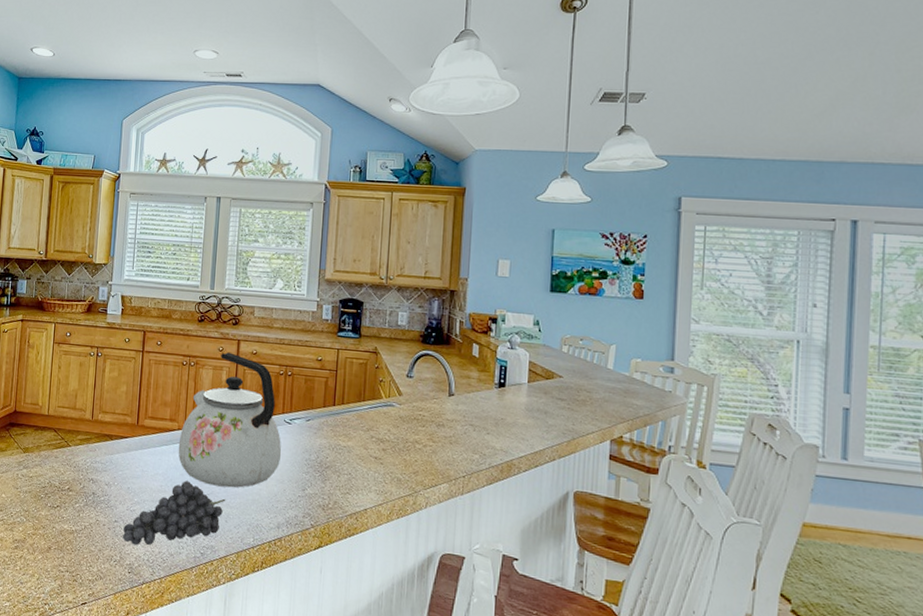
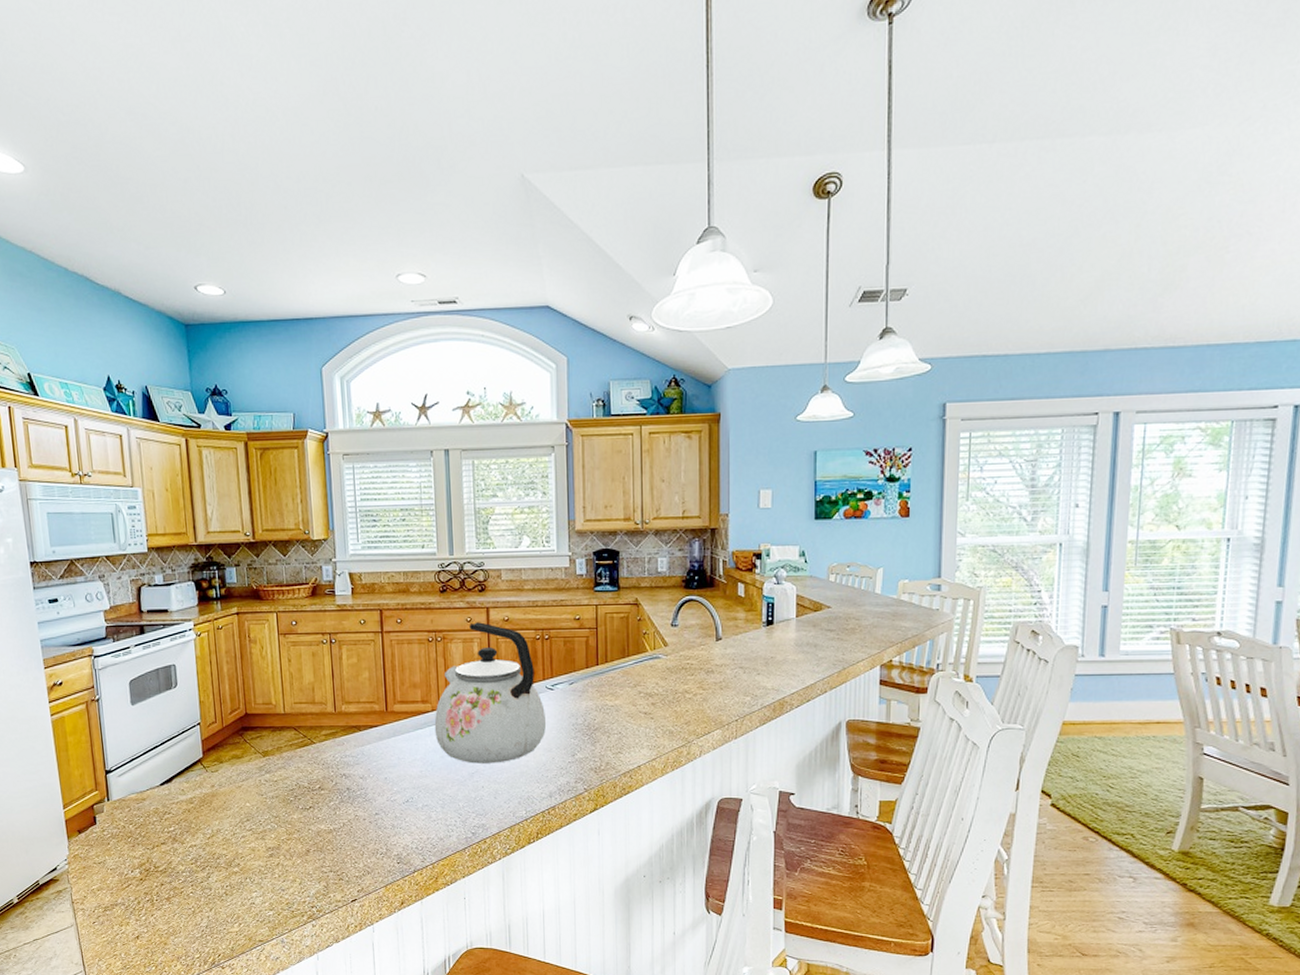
fruit: present [122,481,226,546] -> none [385,763,492,835]

